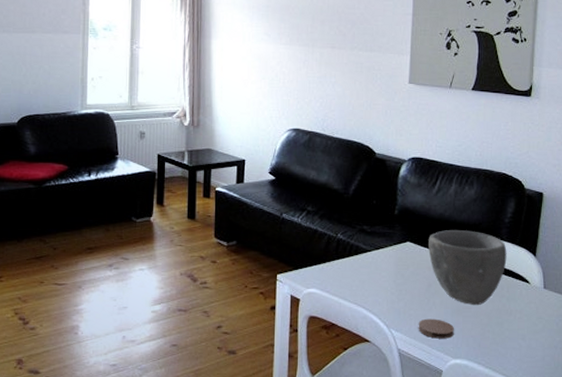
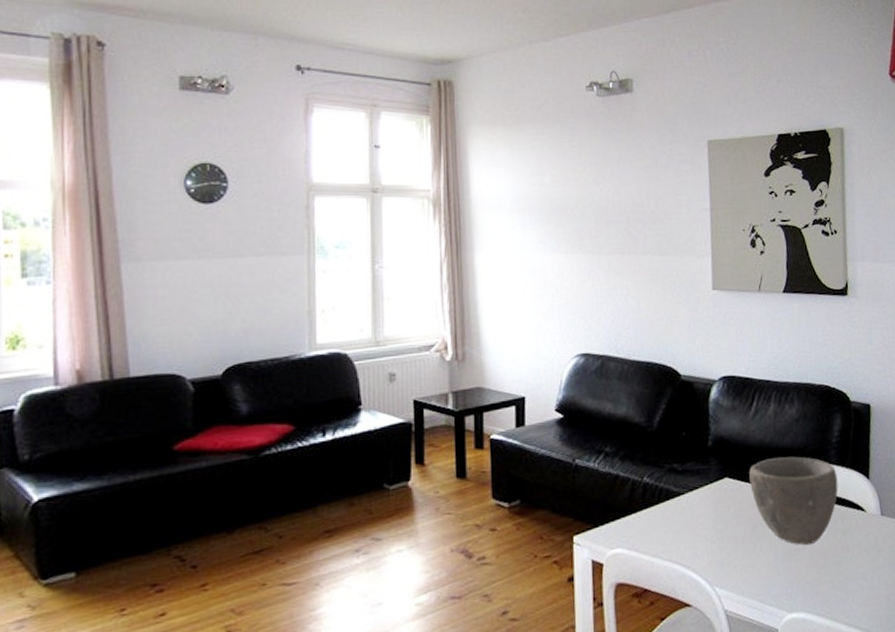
coaster: present [418,318,454,339] -> none [745,567,787,592]

